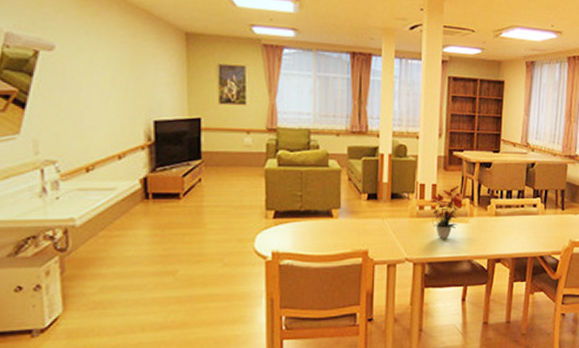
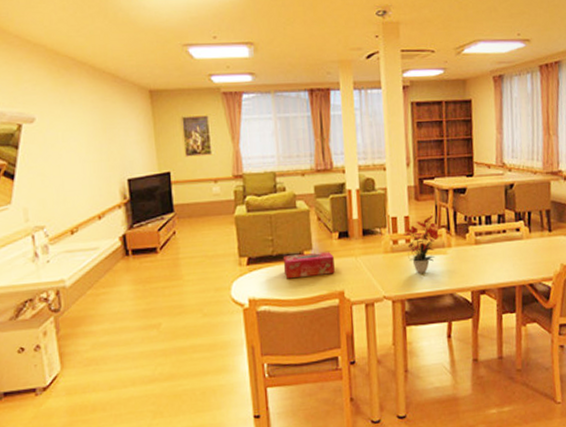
tissue box: none [310,211,361,235] -> present [282,251,335,279]

